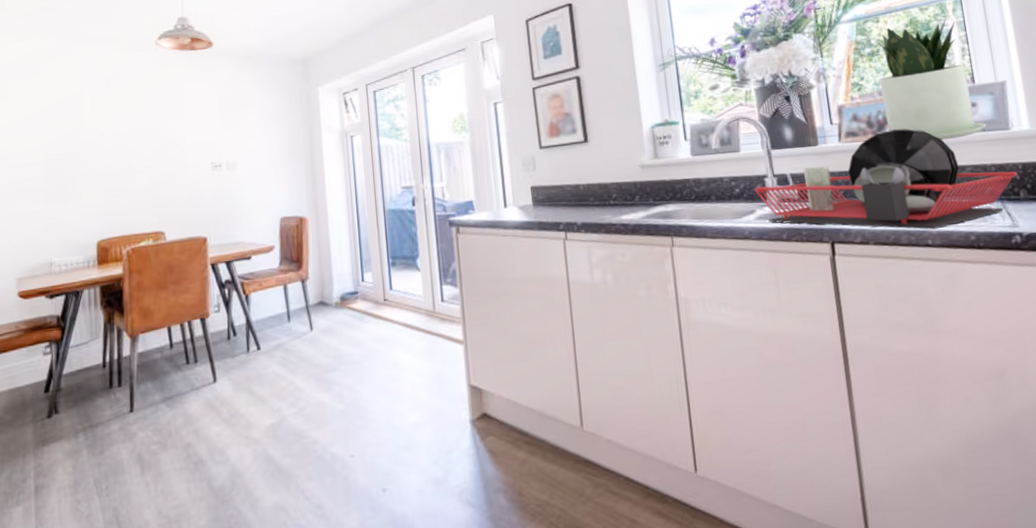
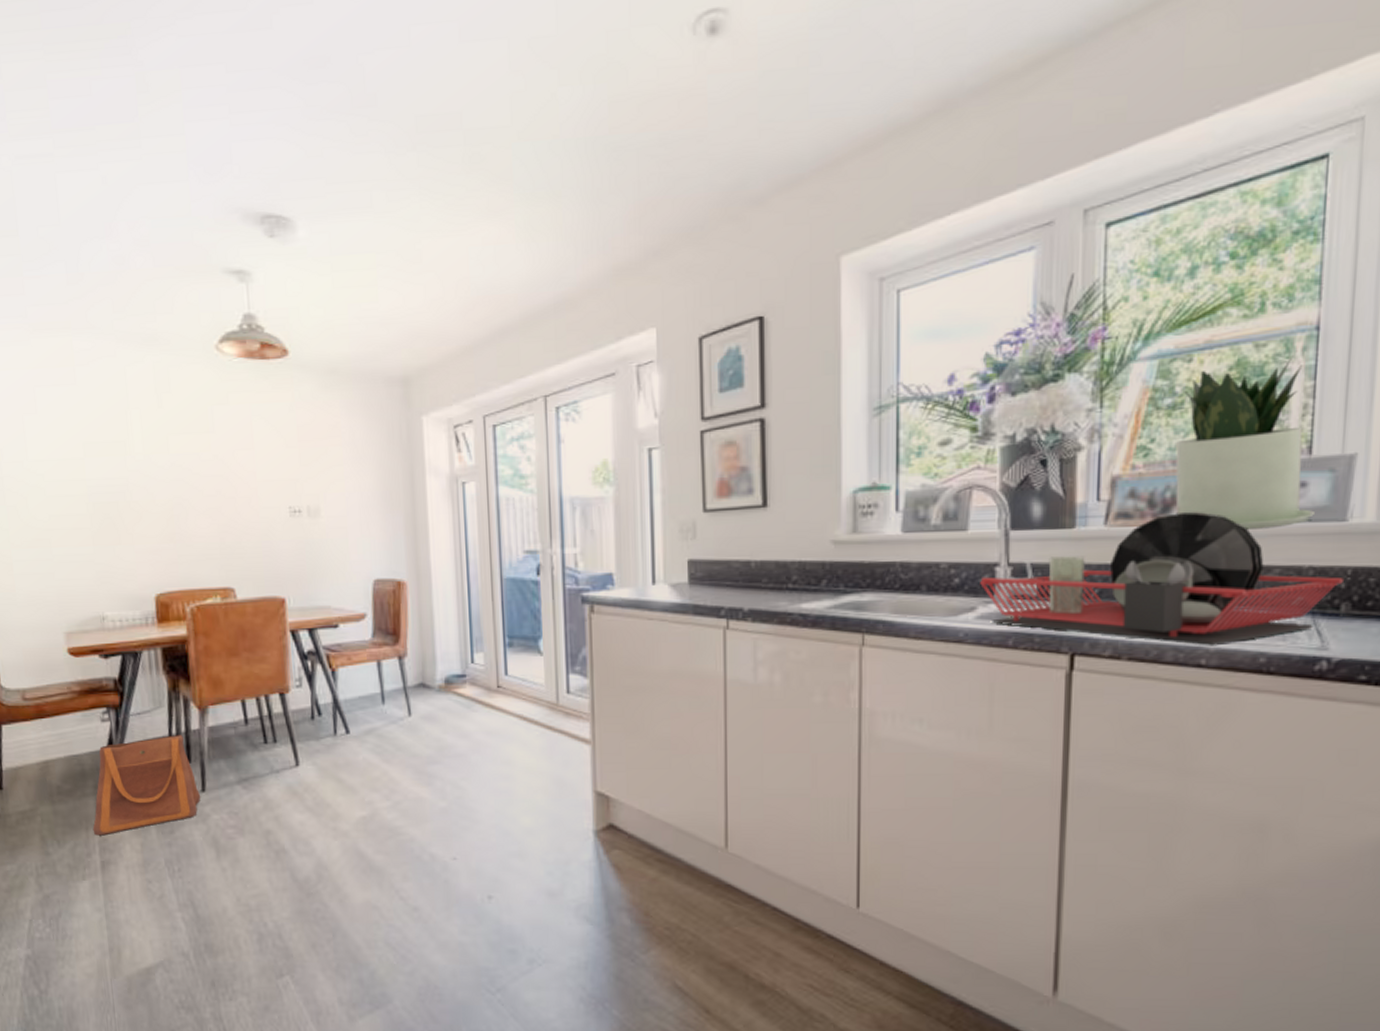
shopping bag: none [29,362,129,462] -> present [92,735,201,836]

